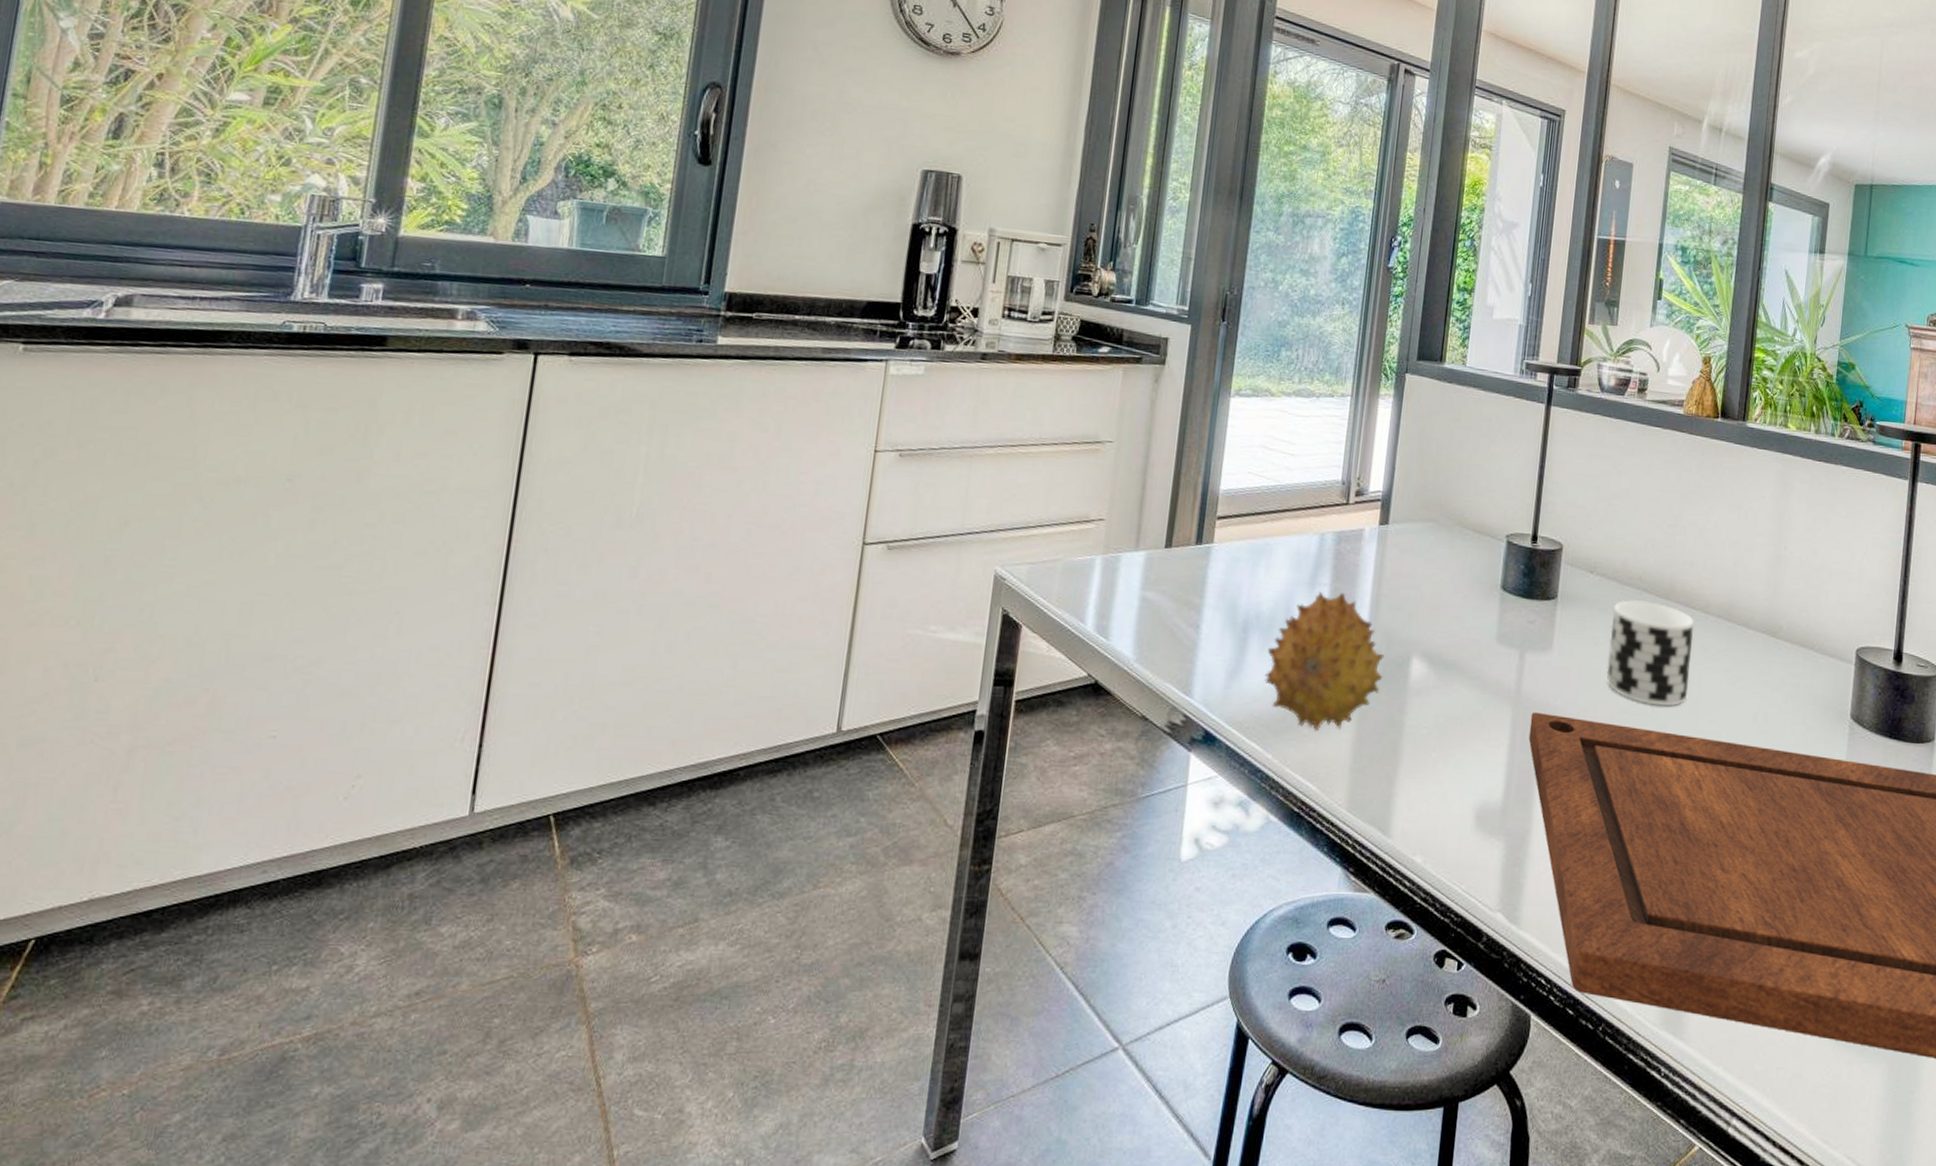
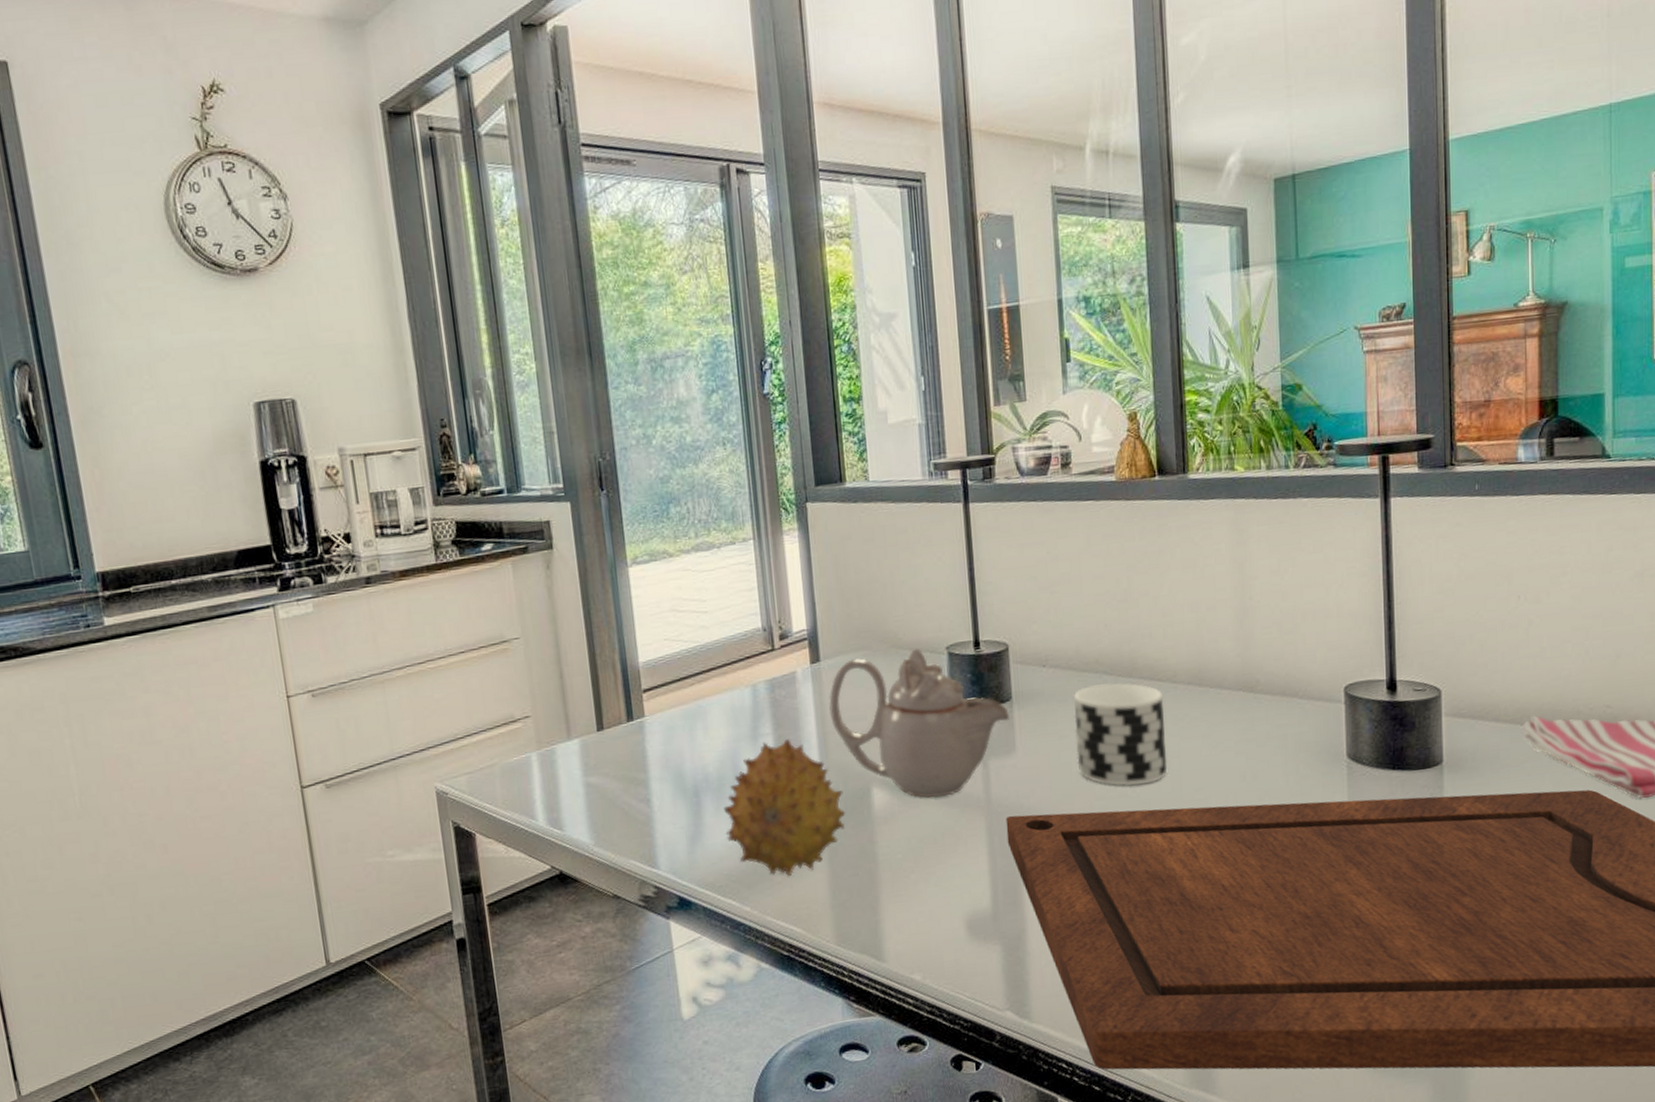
teapot: none [1386,528,1552,681] -> present [828,647,1009,798]

